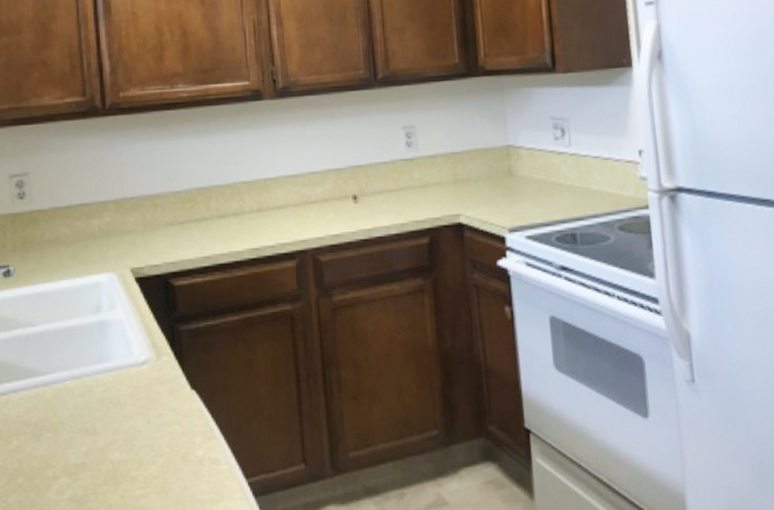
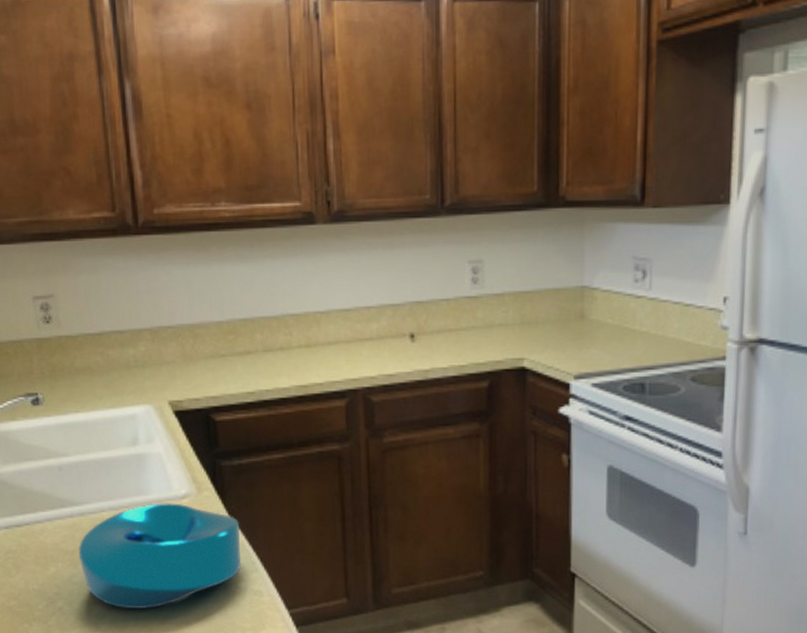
bowl: none [40,369,199,484] -> present [78,503,241,609]

